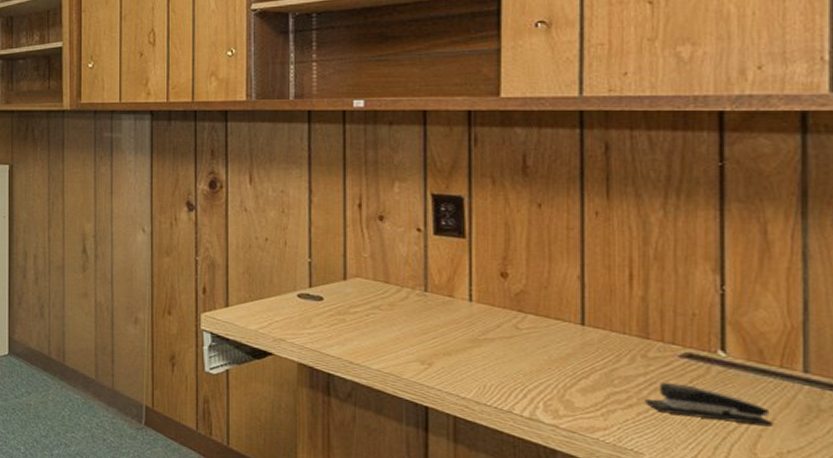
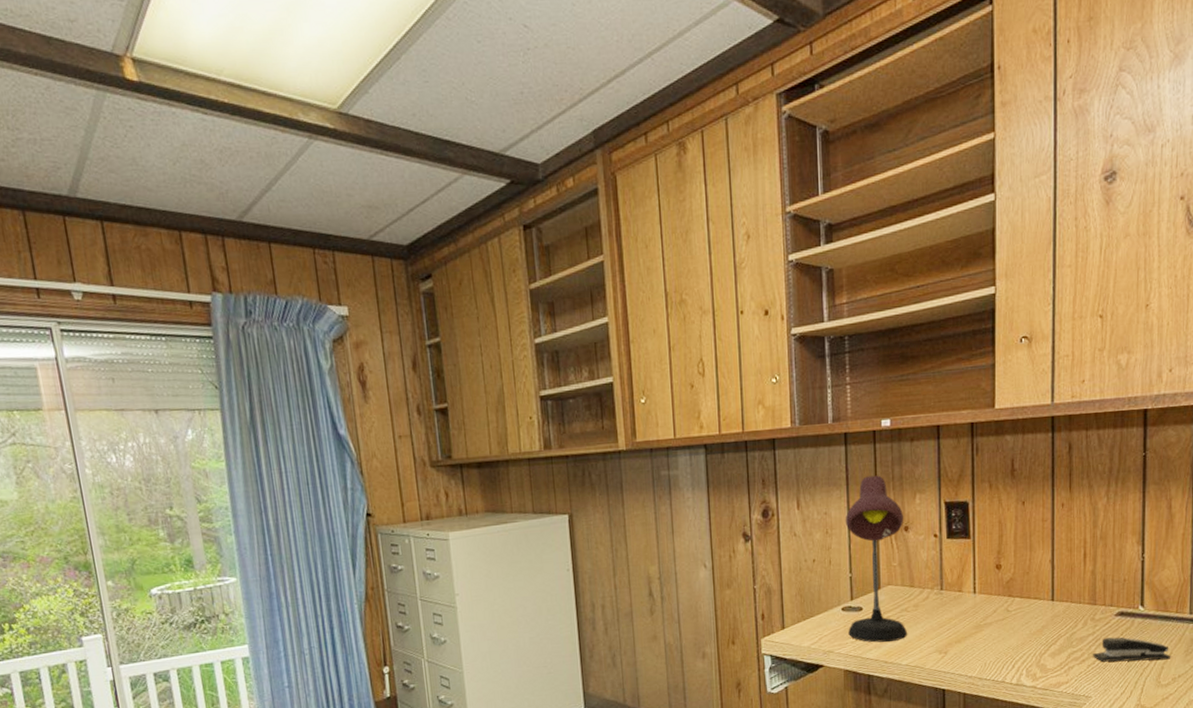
desk lamp: none [305,157,380,341] -> present [845,475,908,643]

